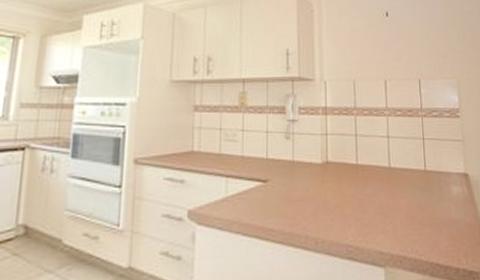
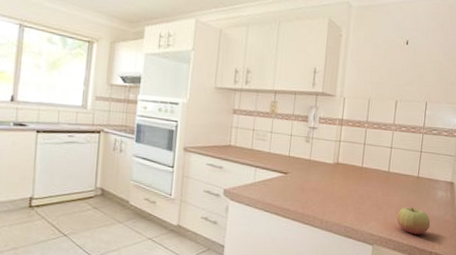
apple: none [408,211,451,248] -> present [396,207,431,235]

